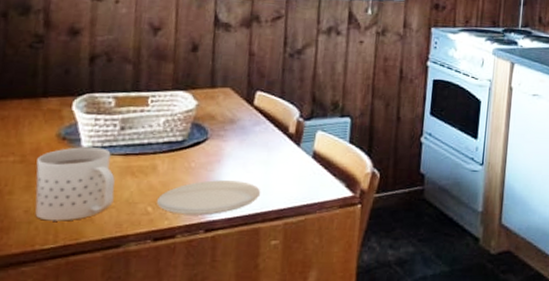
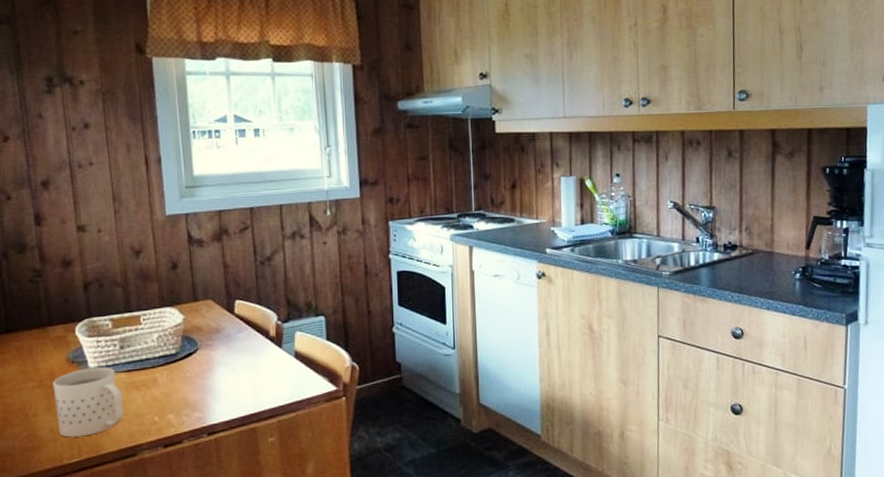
plate: present [157,180,261,215] -> none [162,385,253,422]

